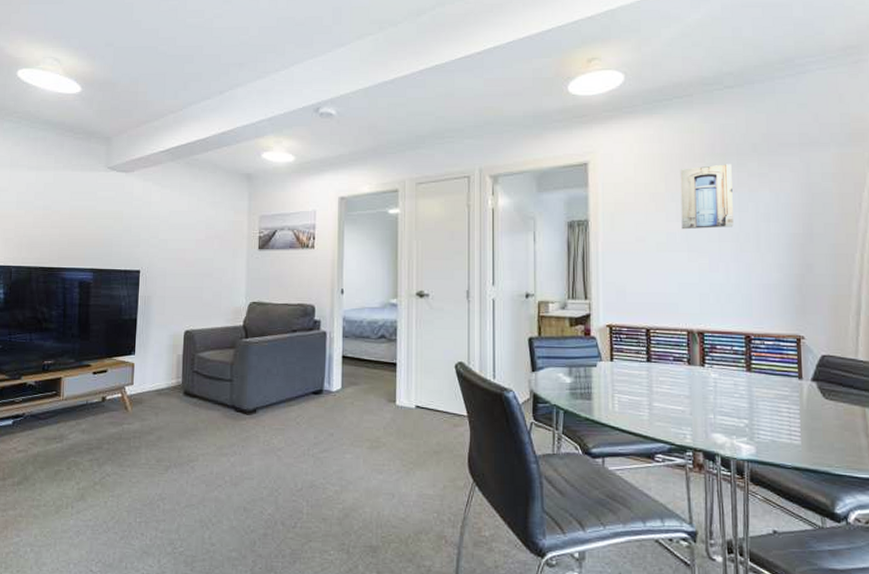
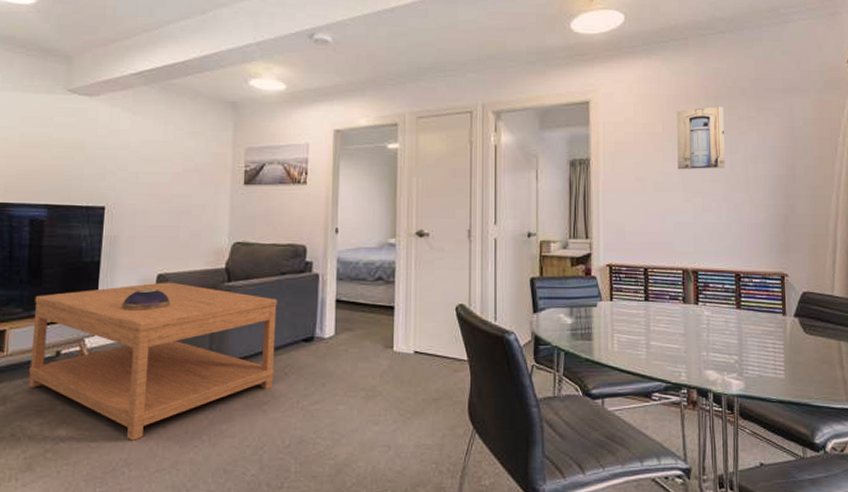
coffee table: none [80,337,289,478] -> present [28,282,277,441]
decorative bowl: none [155,343,196,363] -> present [121,288,170,310]

